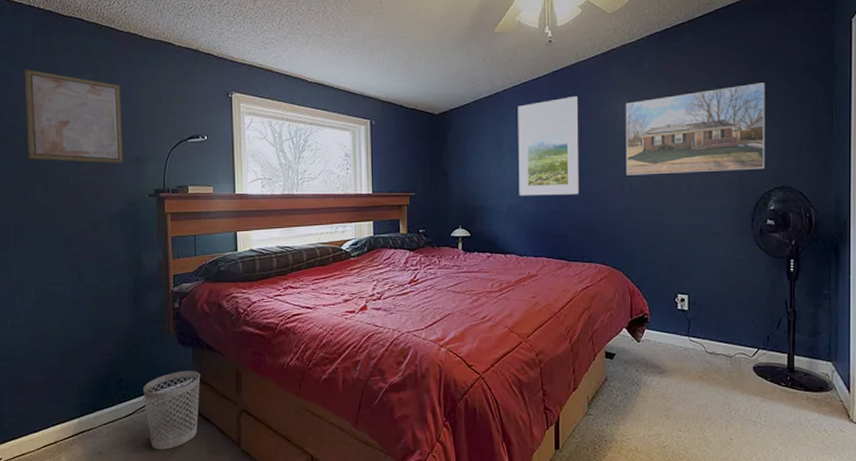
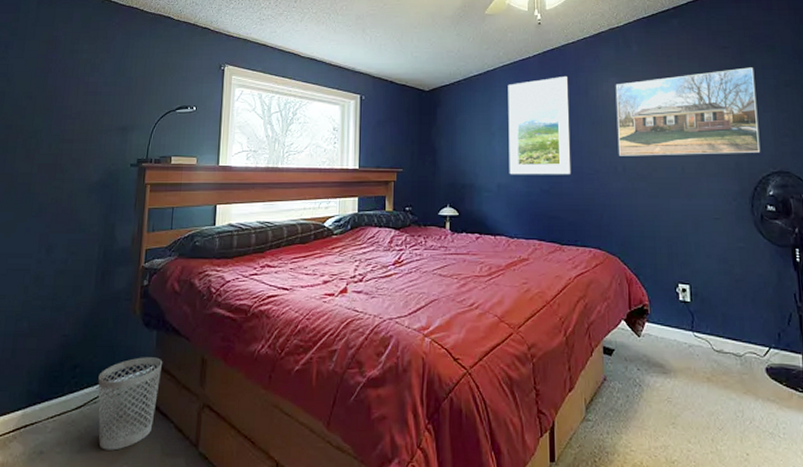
wall art: present [24,69,123,164] -> none [14,38,116,133]

